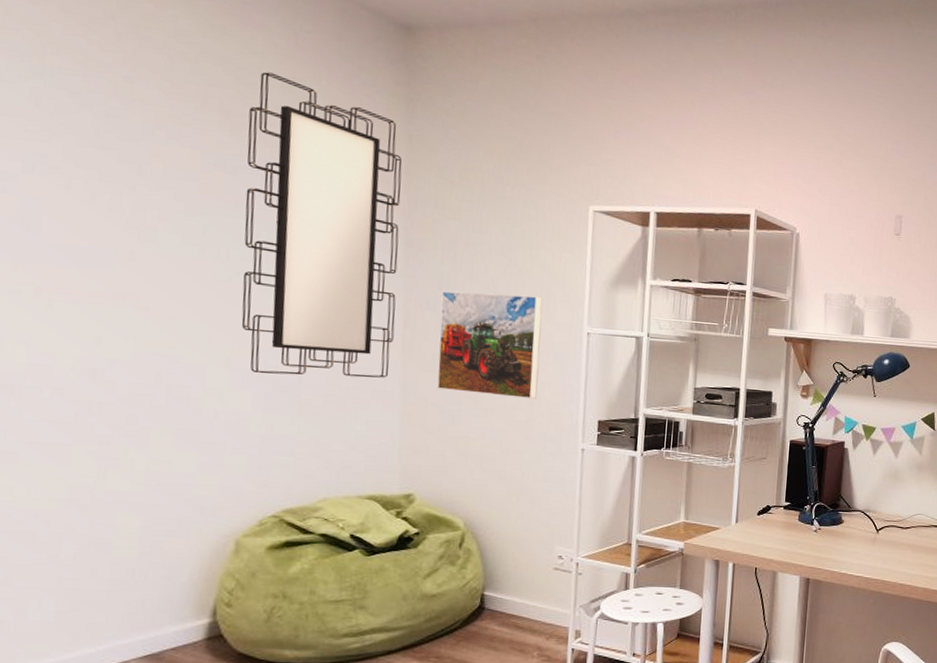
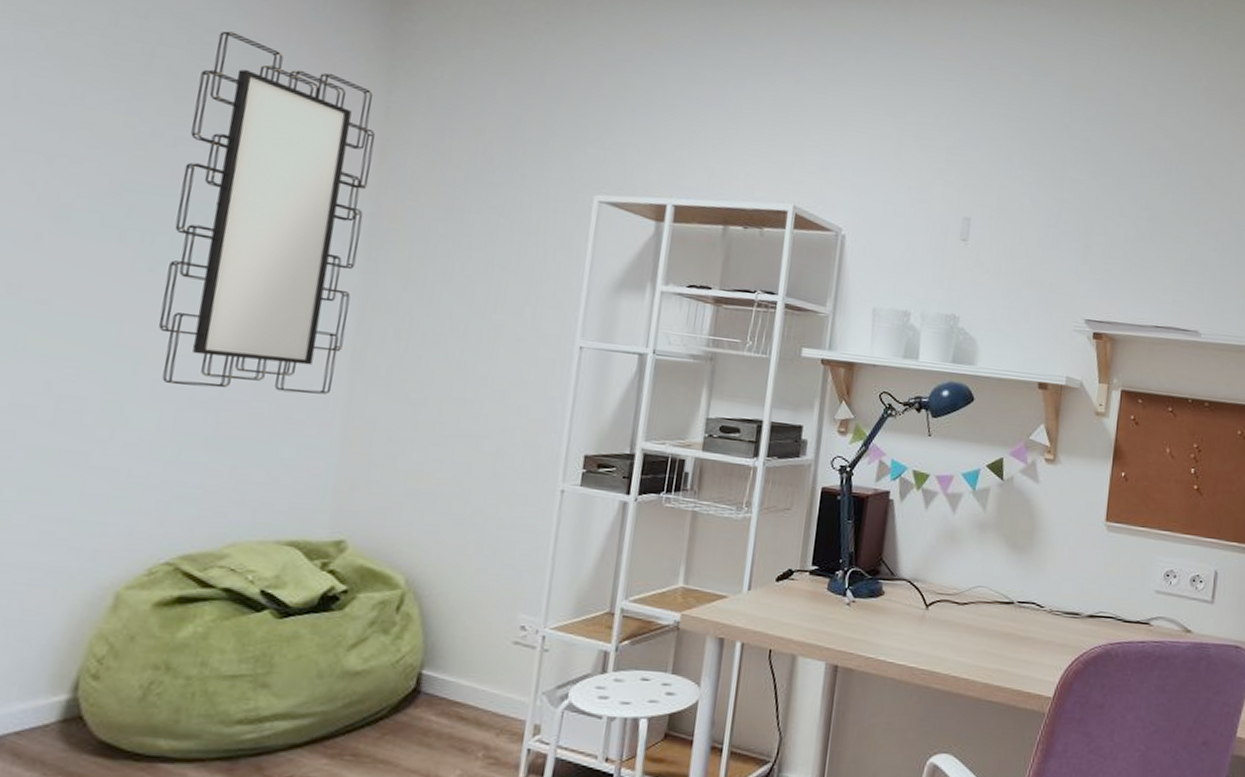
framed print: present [436,290,543,400] -> none [389,291,528,427]

